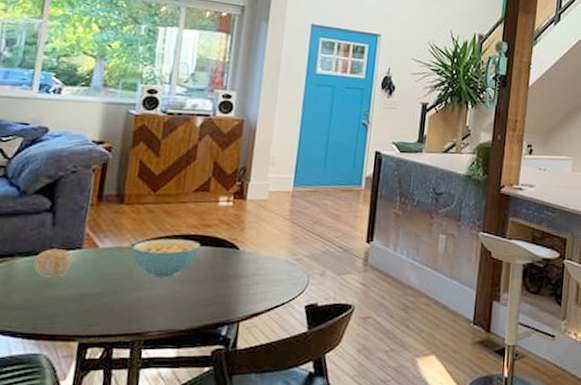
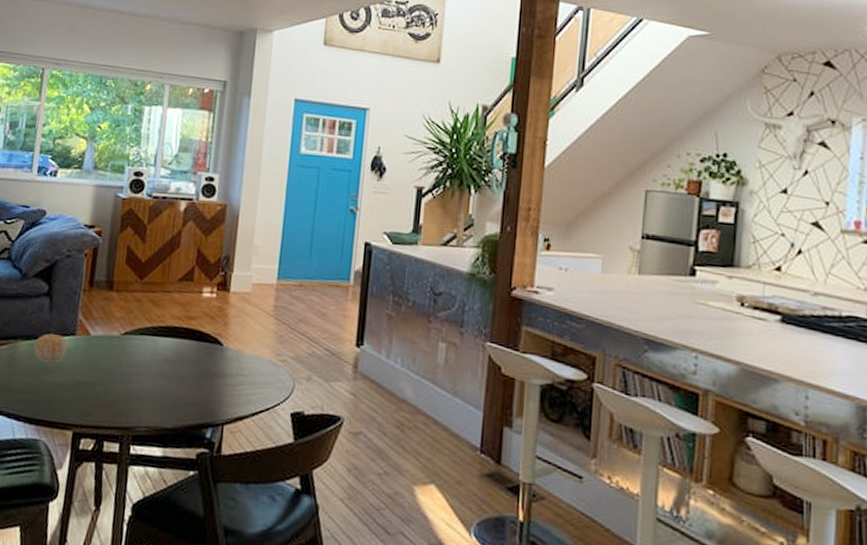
cereal bowl: present [132,239,201,278] -> none [121,329,185,371]

